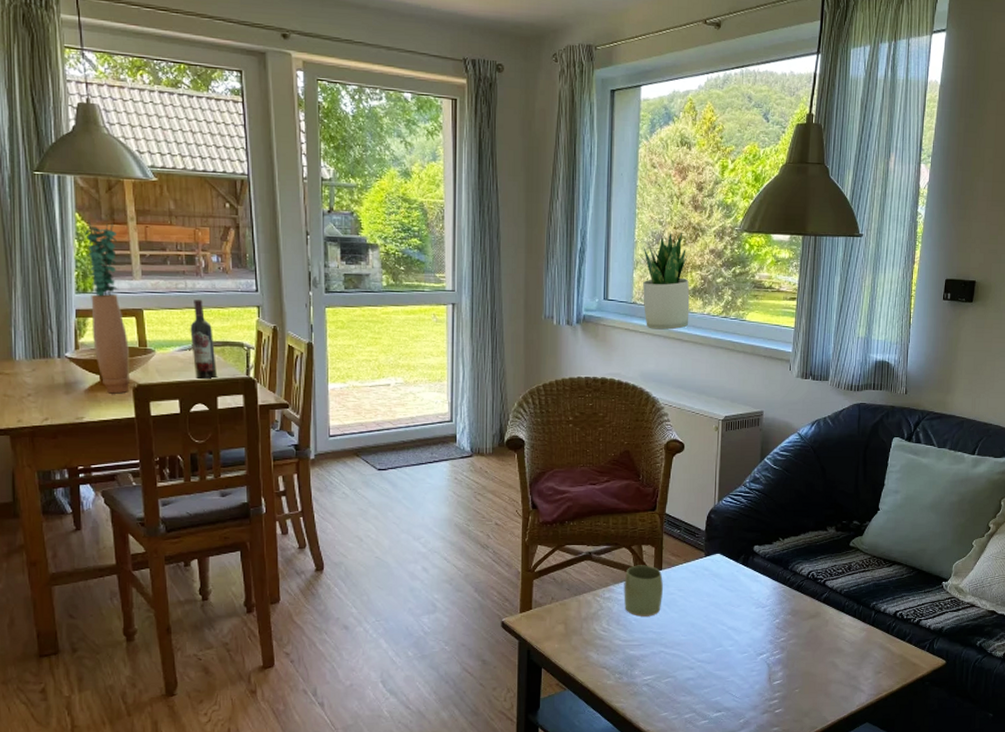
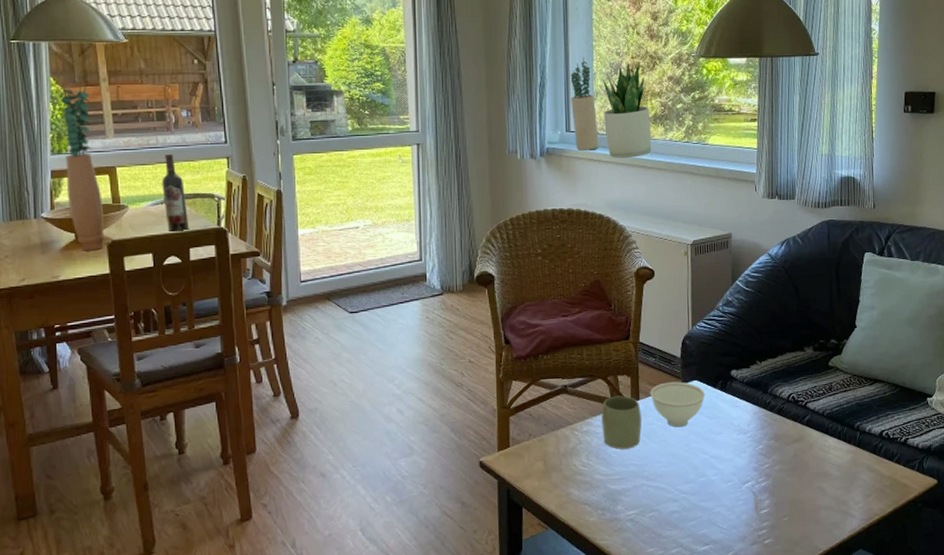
vase: none [610,224,637,321] -> present [570,57,599,152]
bowl: none [673,554,727,598] -> present [650,381,706,428]

